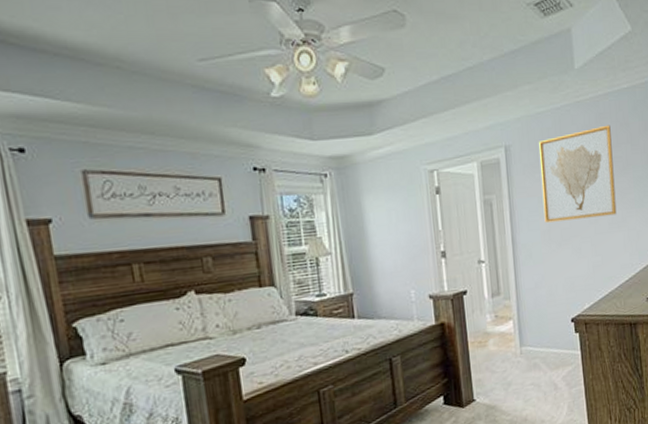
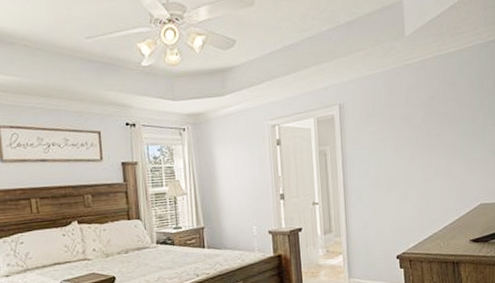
wall art: present [538,125,617,223] -> none [369,84,442,171]

